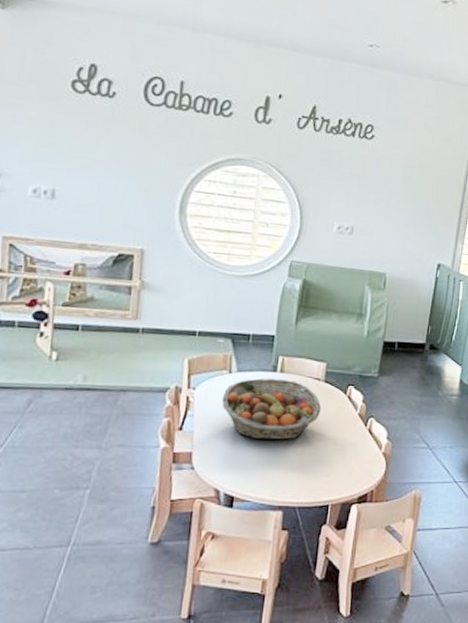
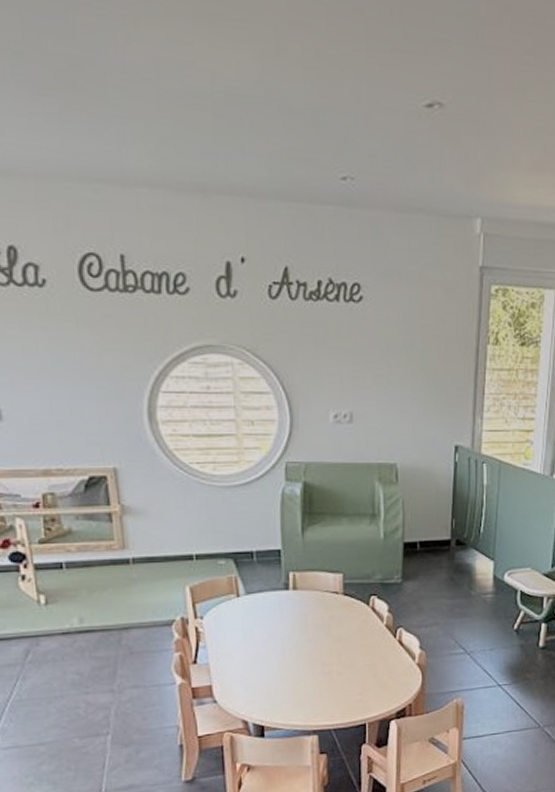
fruit basket: present [222,378,322,440] -> none [234,596,344,665]

